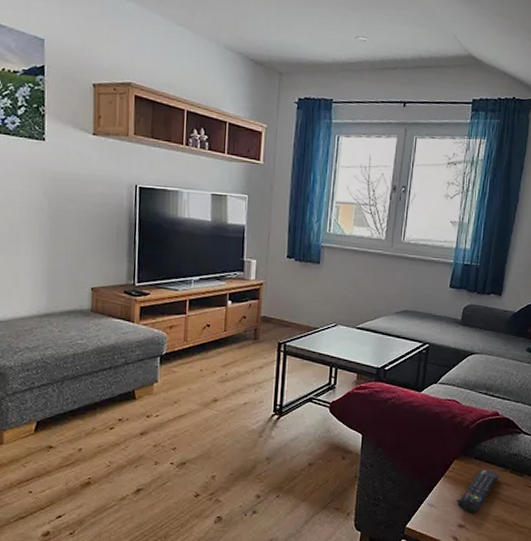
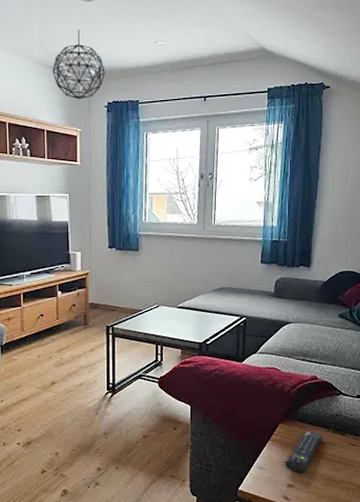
pendant light: none [240,15,299,93] -> present [52,30,105,100]

